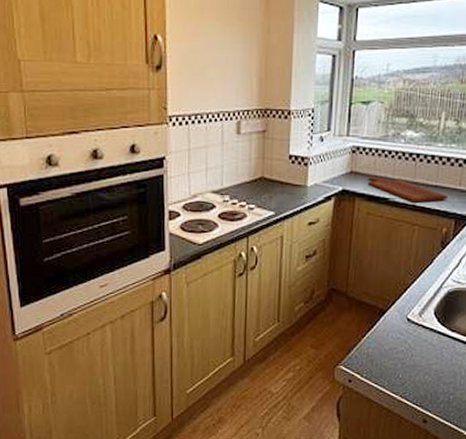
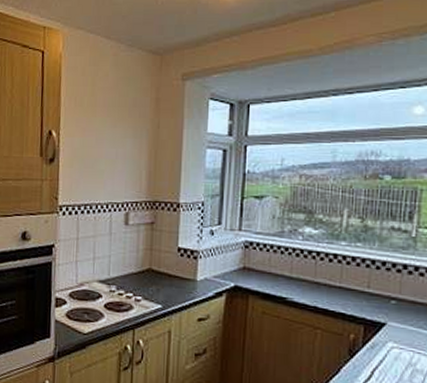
cutting board: present [368,175,449,202] -> none [262,272,355,304]

